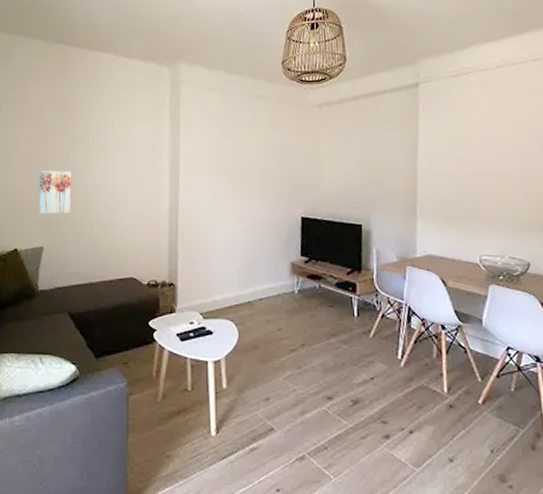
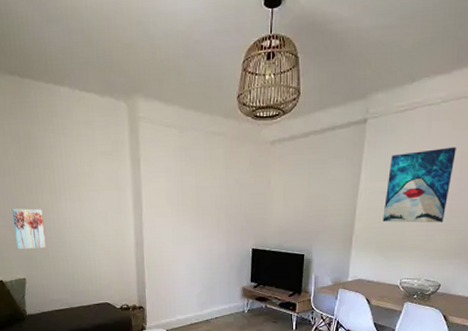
wall art: none [448,110,521,191] -> present [383,146,456,223]

